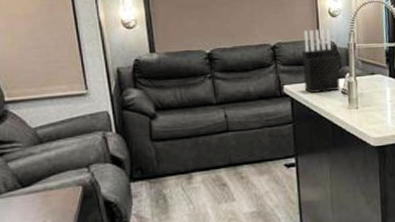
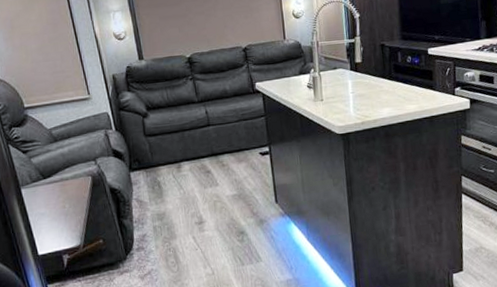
knife block: present [302,28,341,93] -> none [270,29,306,89]

